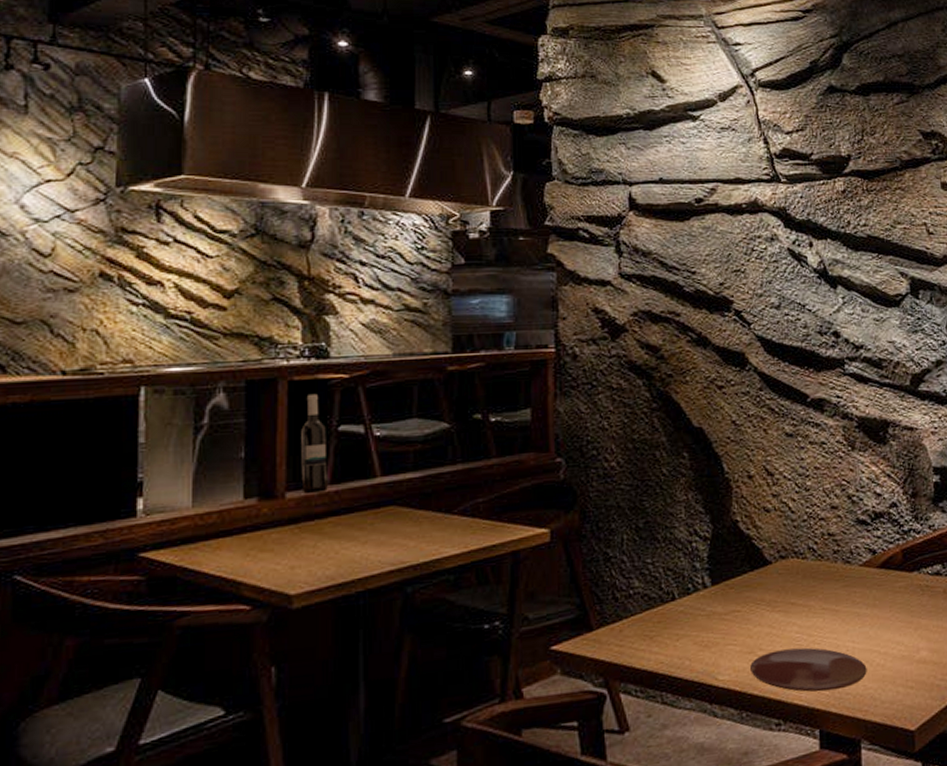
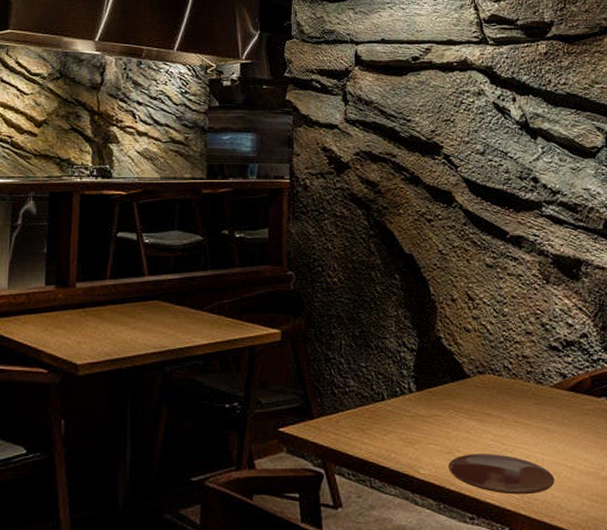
wine bottle: present [301,393,328,495] -> none [88,205,108,286]

